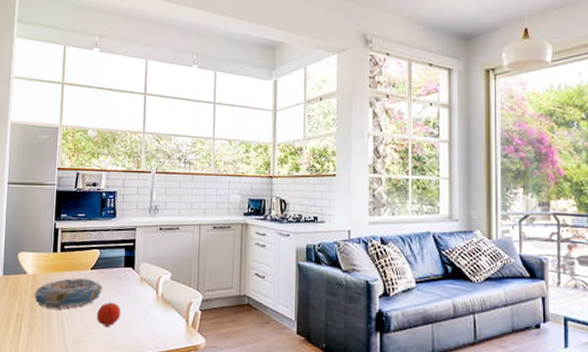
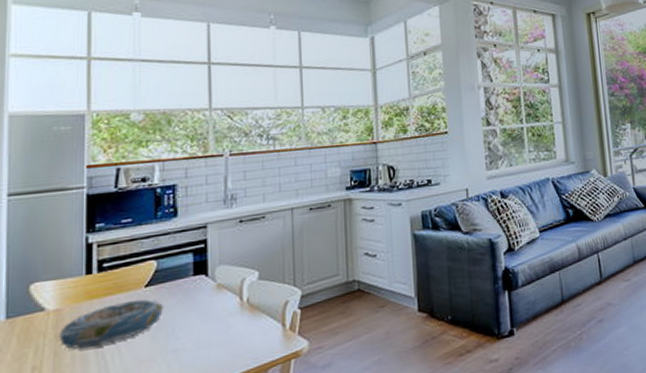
apple: present [96,302,121,327] -> none [157,322,193,356]

